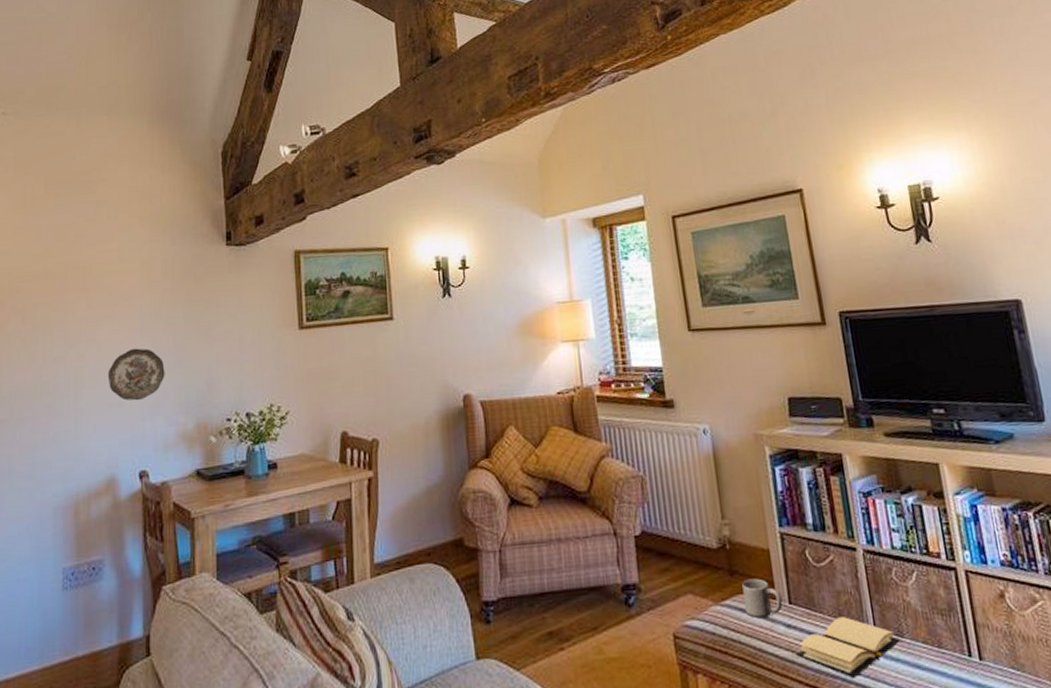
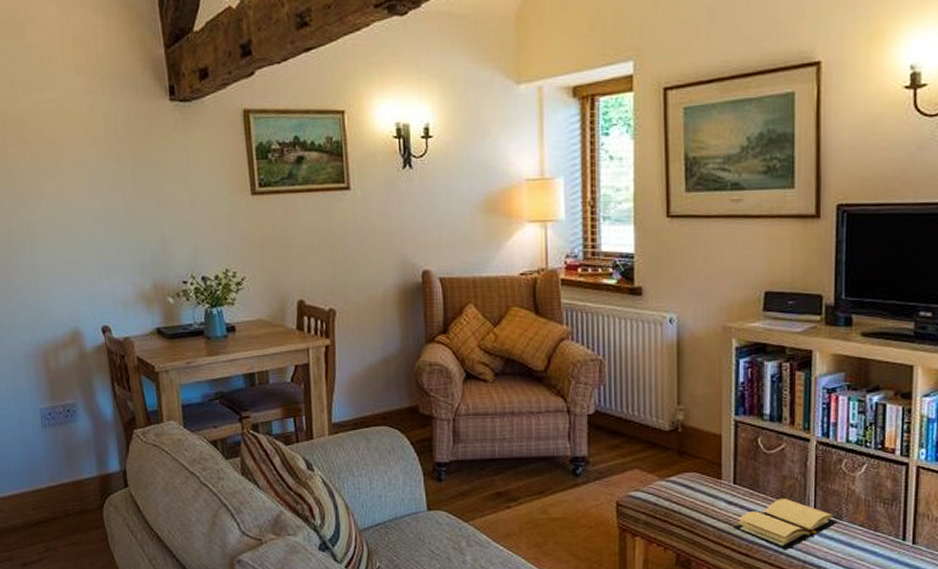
decorative plate: present [107,348,165,401] -> none [60,206,118,259]
mug: present [742,578,783,619] -> none [690,460,727,495]

